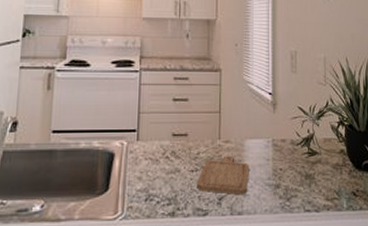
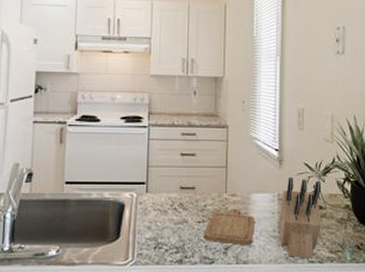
knife block: none [273,121,317,207] -> present [278,176,322,259]

